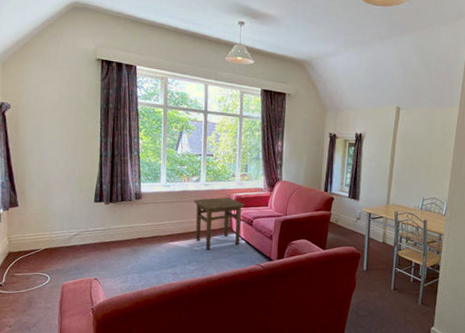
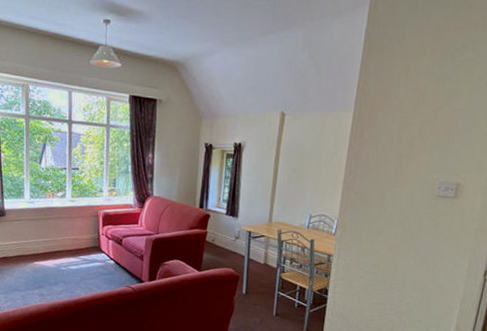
side table: present [194,197,244,251] -> none [59,214,113,271]

